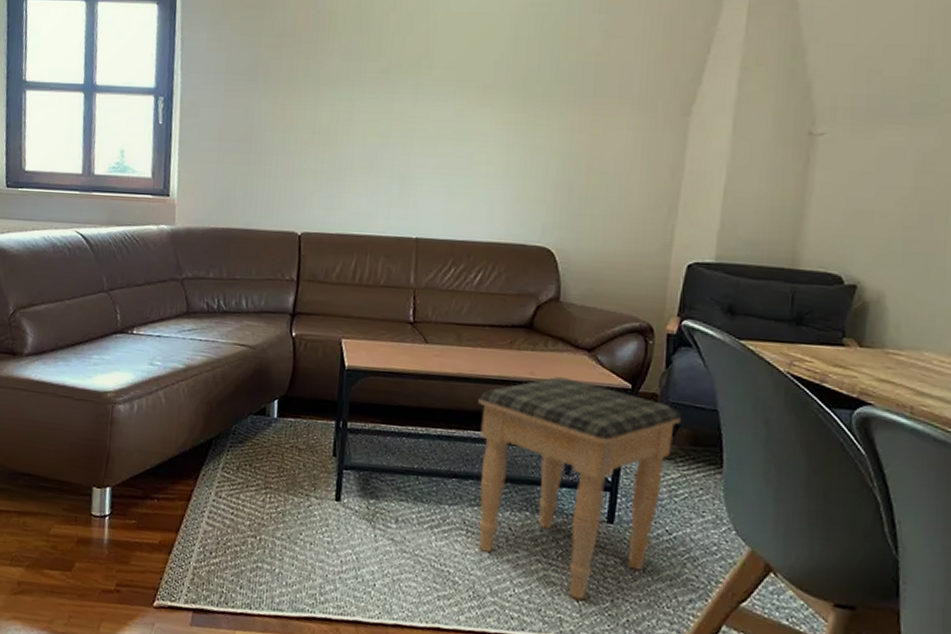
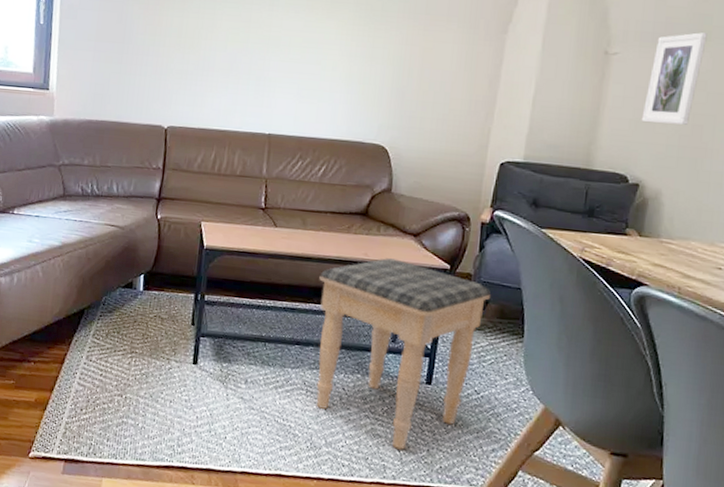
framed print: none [856,106,934,215] -> present [641,32,707,125]

